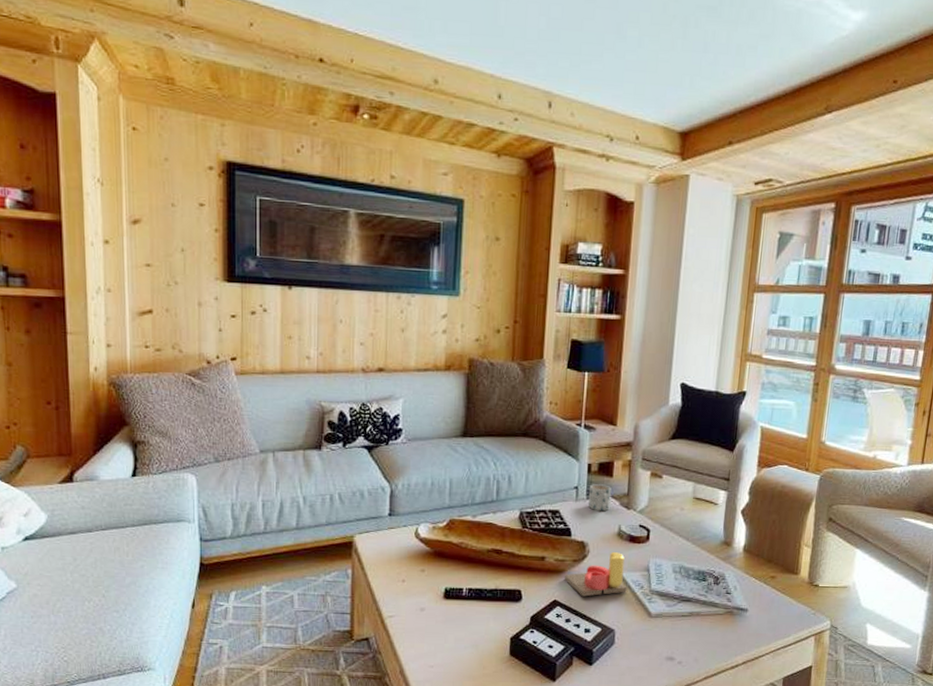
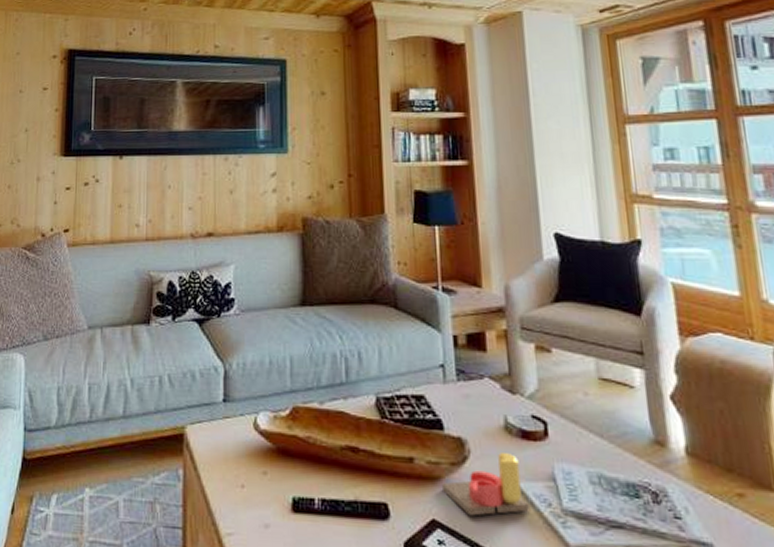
mug: present [589,484,611,512] -> none [459,361,489,397]

